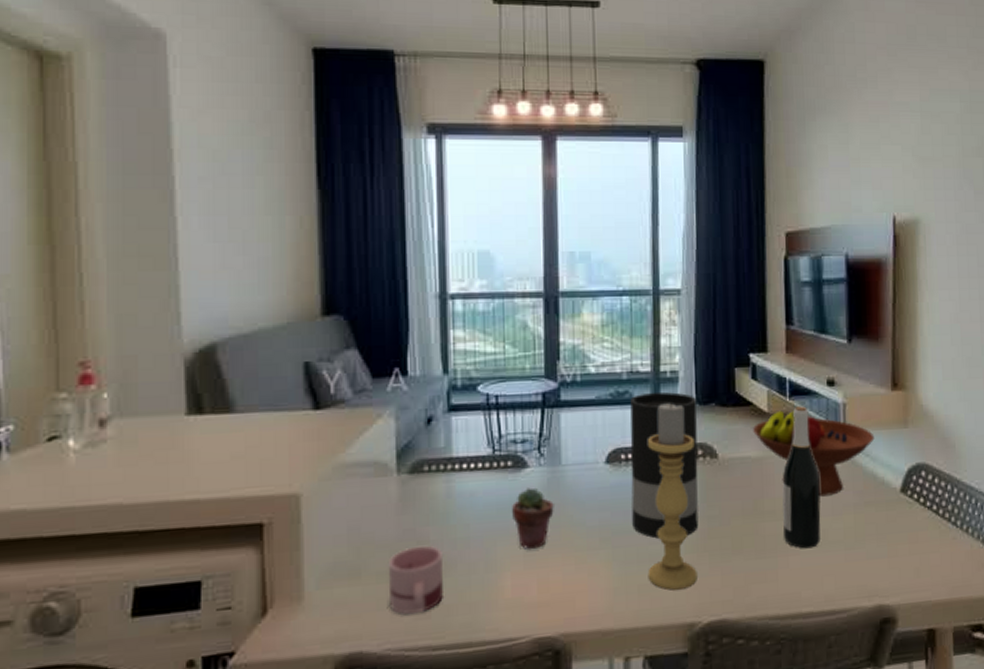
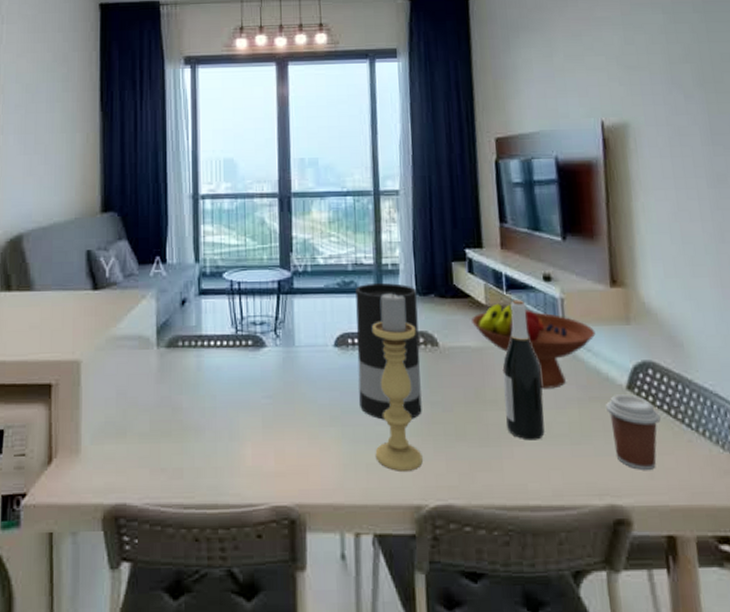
mug: present [388,545,445,616] -> none [148,412,195,474]
potted succulent: present [512,488,554,549] -> none [252,365,289,422]
coffee cup: none [880,497,929,570] -> present [606,394,661,470]

